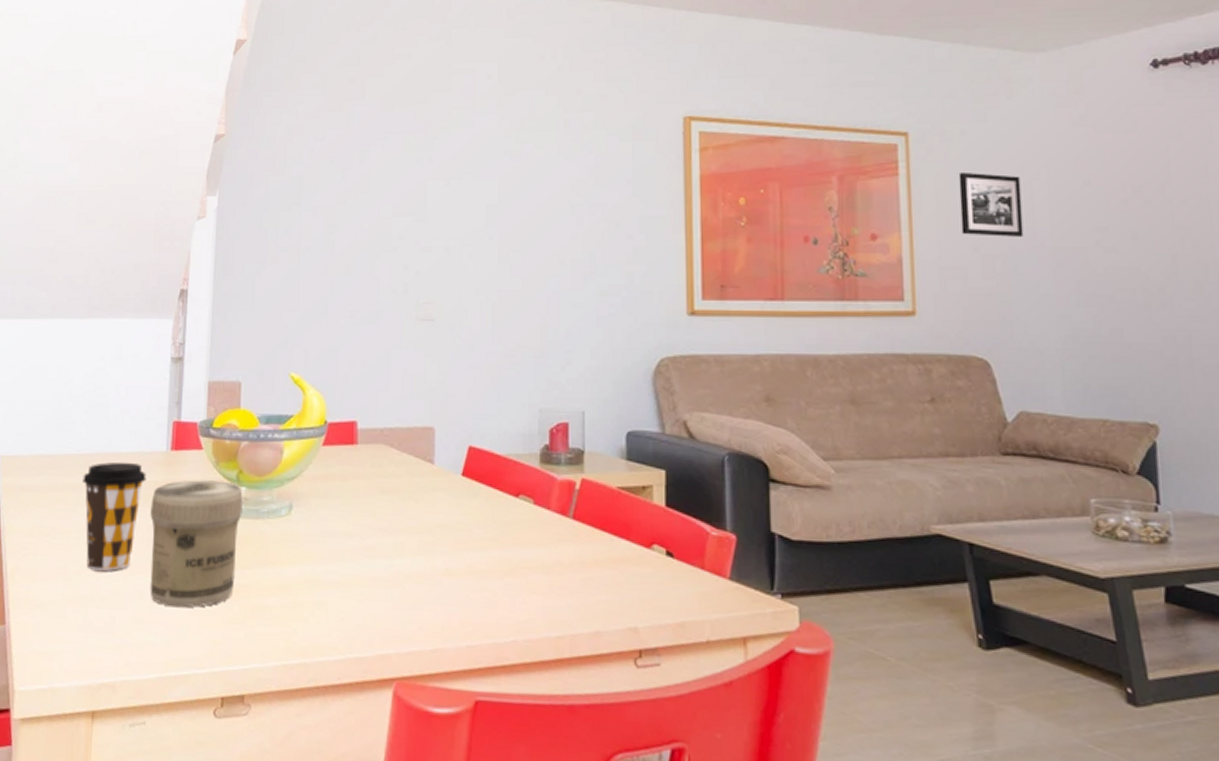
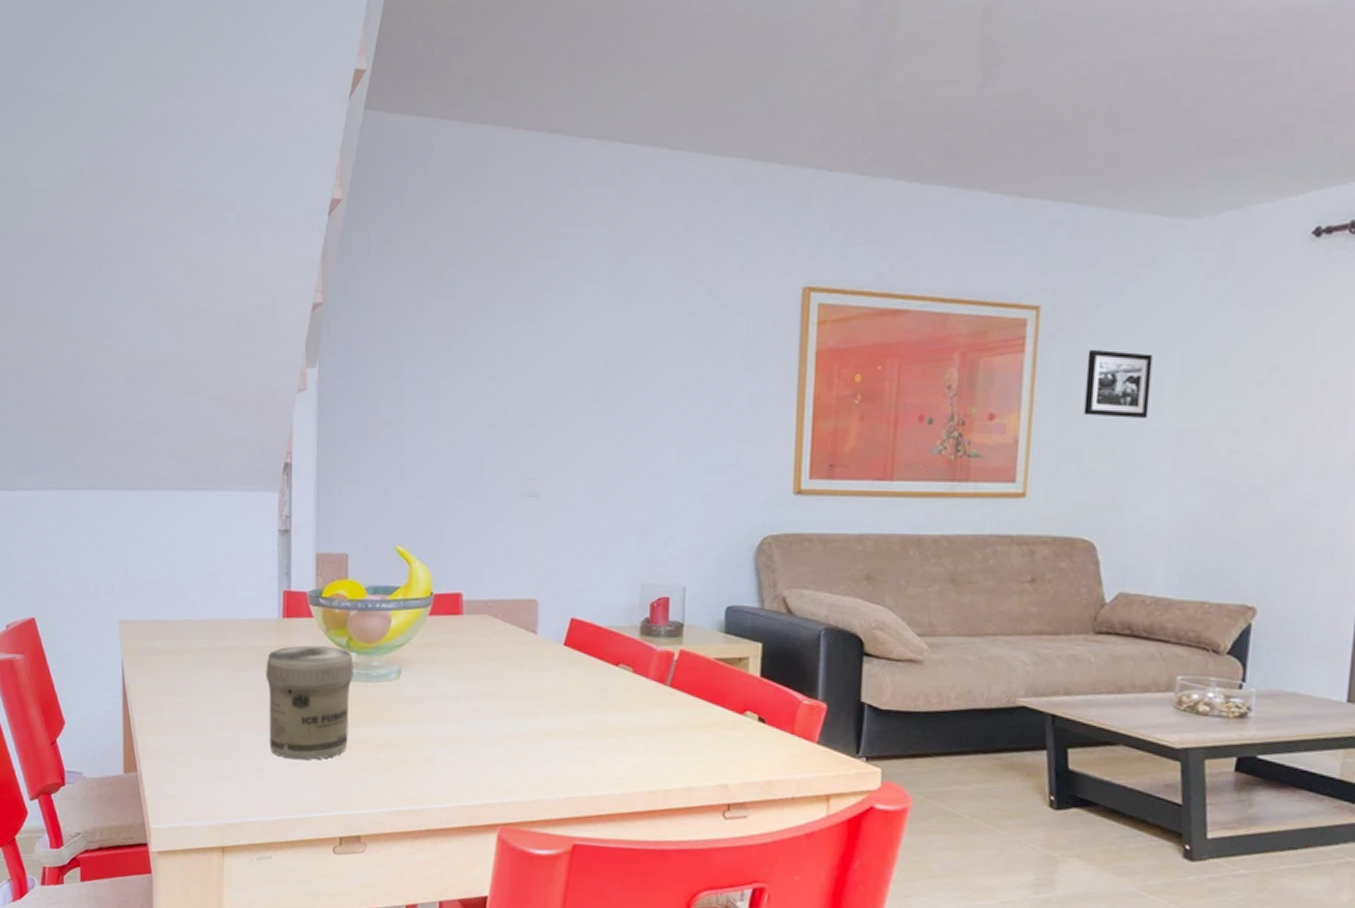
coffee cup: present [83,461,146,571] -> none [200,627,260,726]

